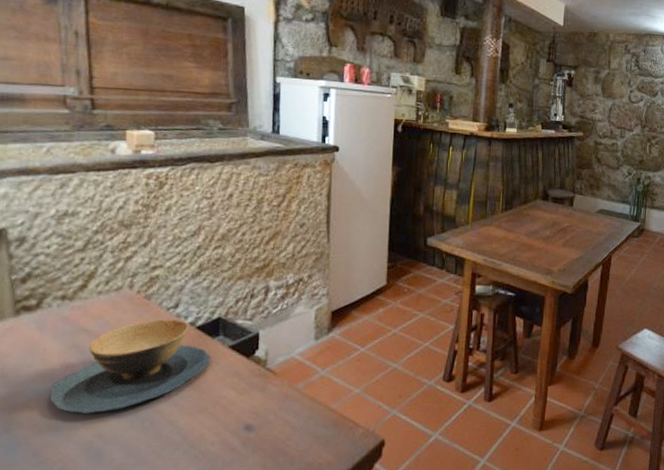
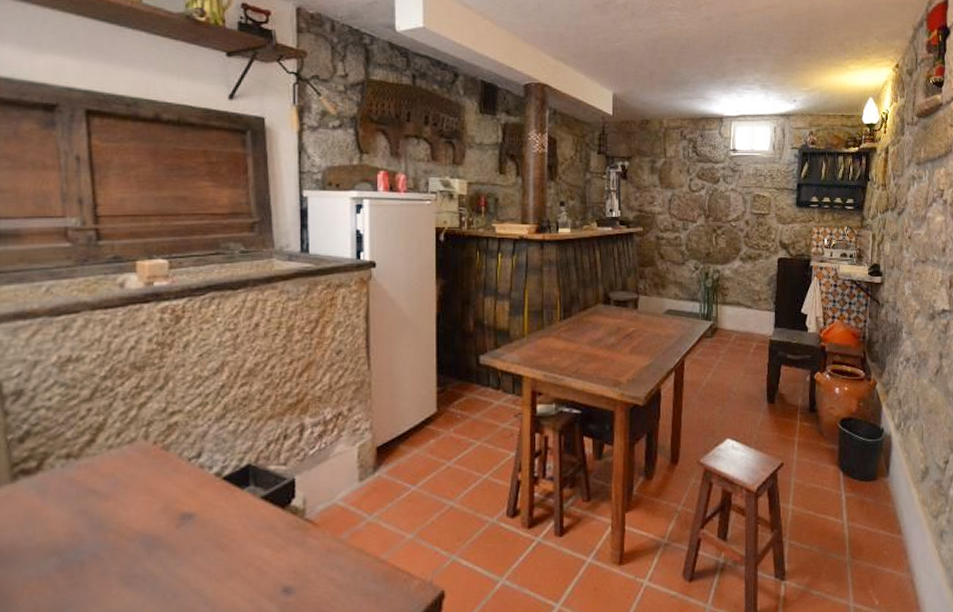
wooden bowl: present [49,319,212,414] -> none [53,471,241,590]

